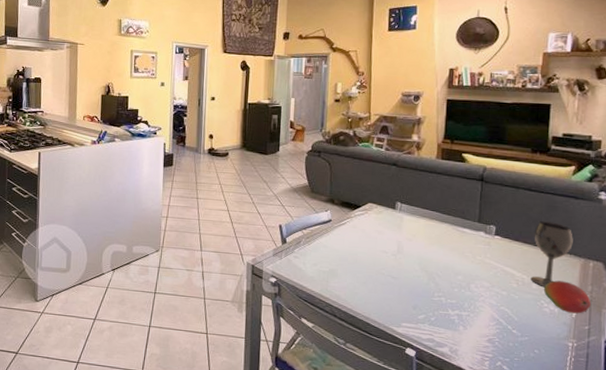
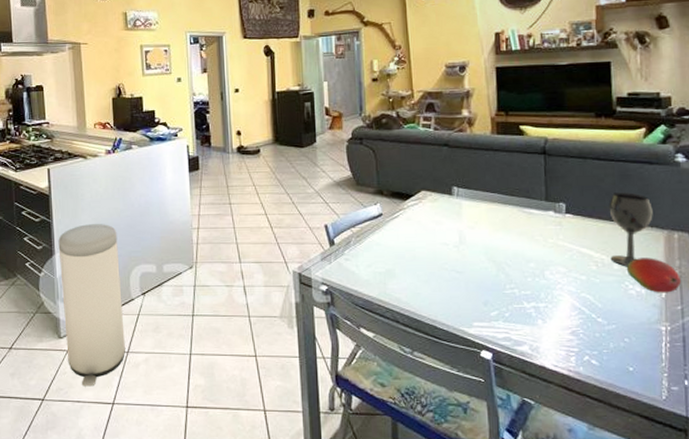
pedal bin: none [41,204,95,346] -> present [58,224,125,387]

